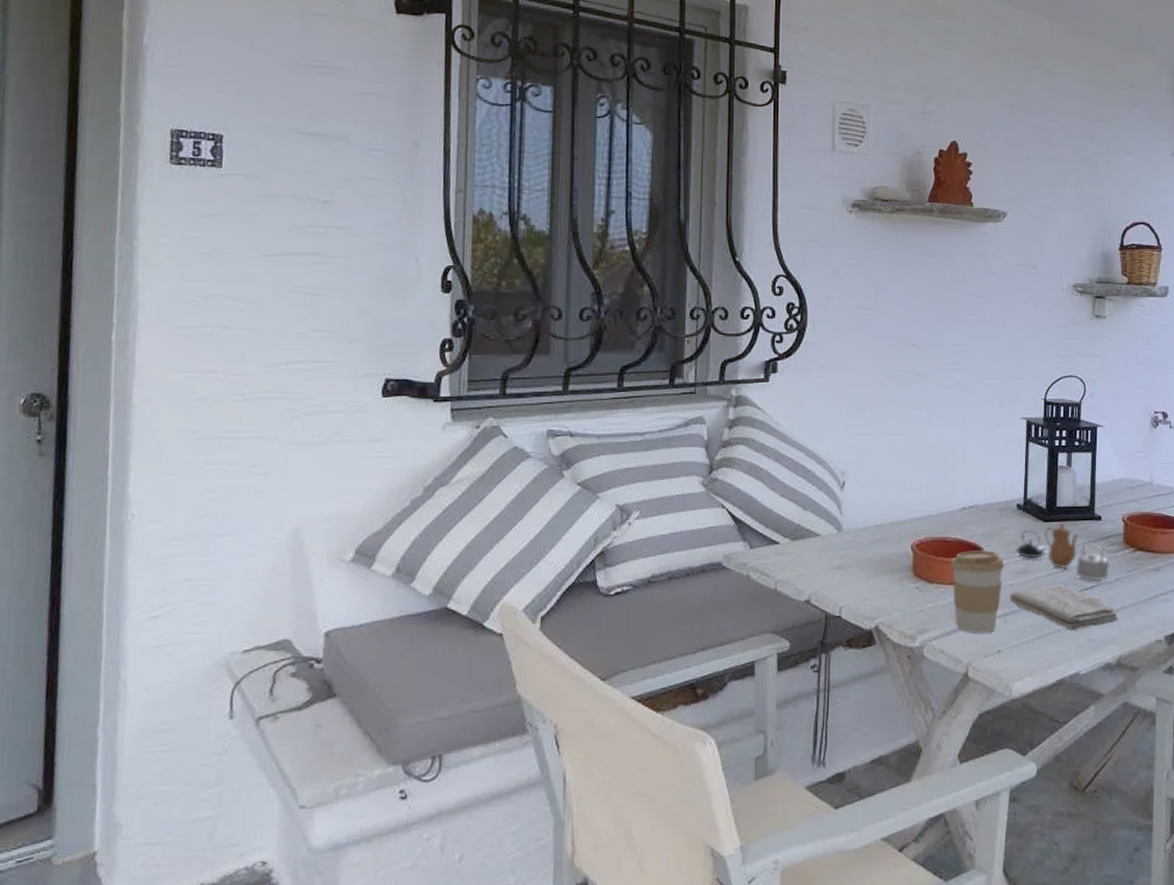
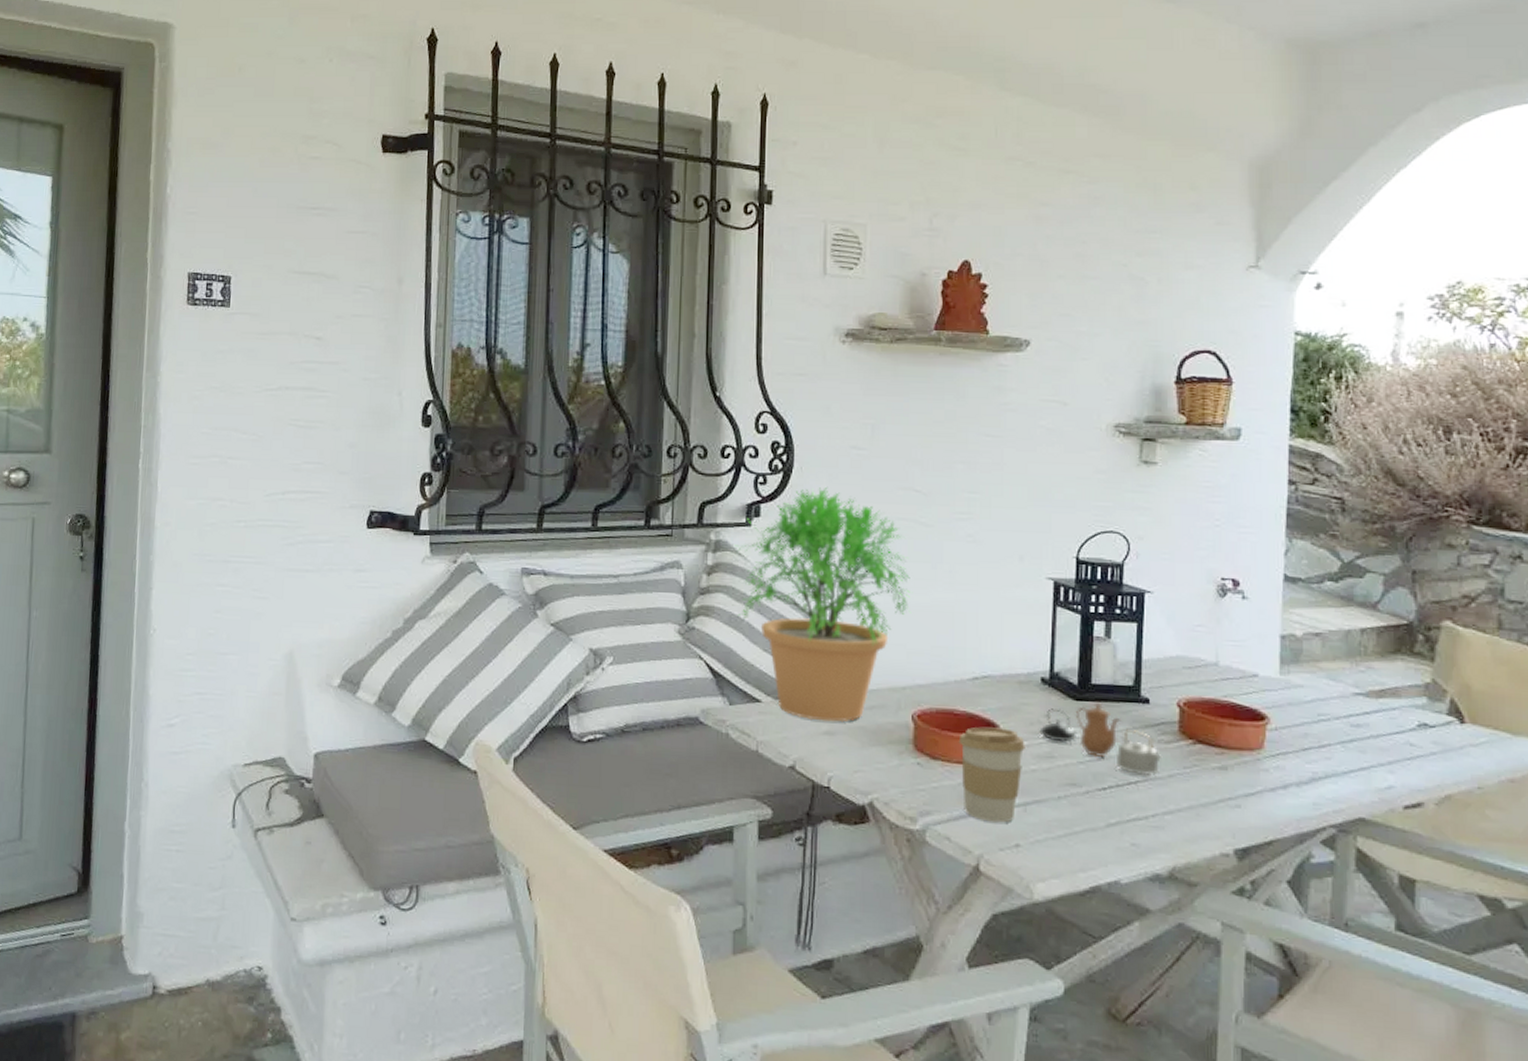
potted plant: none [754,343,912,557] -> present [735,486,913,723]
washcloth: present [1010,584,1119,631] -> none [1031,774,1173,831]

